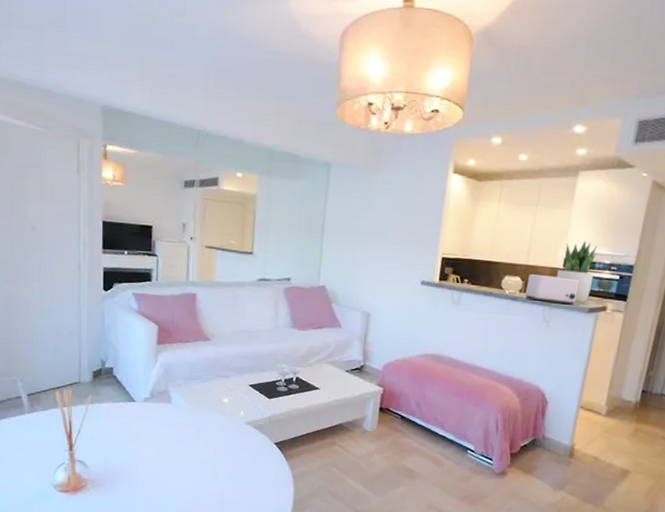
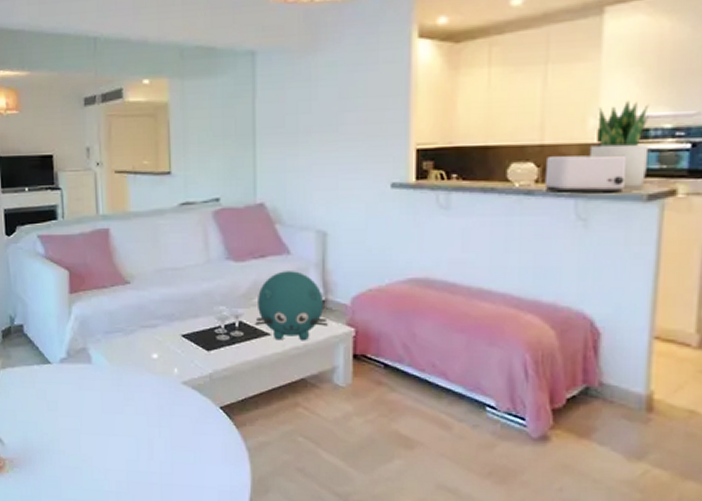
toy: none [309,340,364,396] -> present [255,271,328,341]

